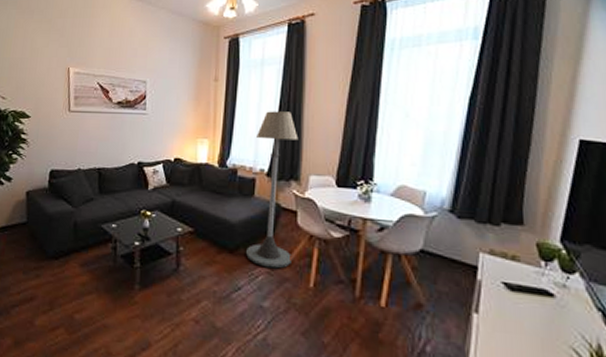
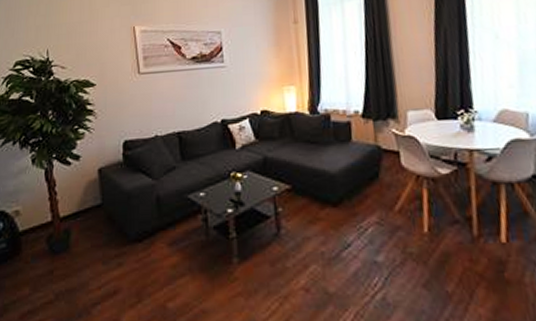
floor lamp: present [246,111,299,269] -> none [346,46,401,218]

